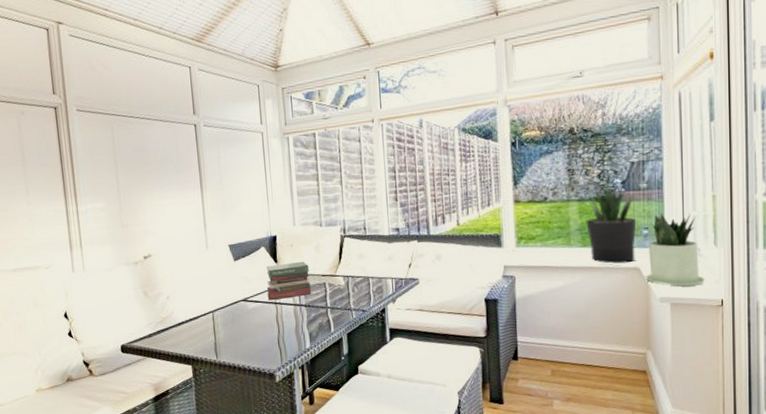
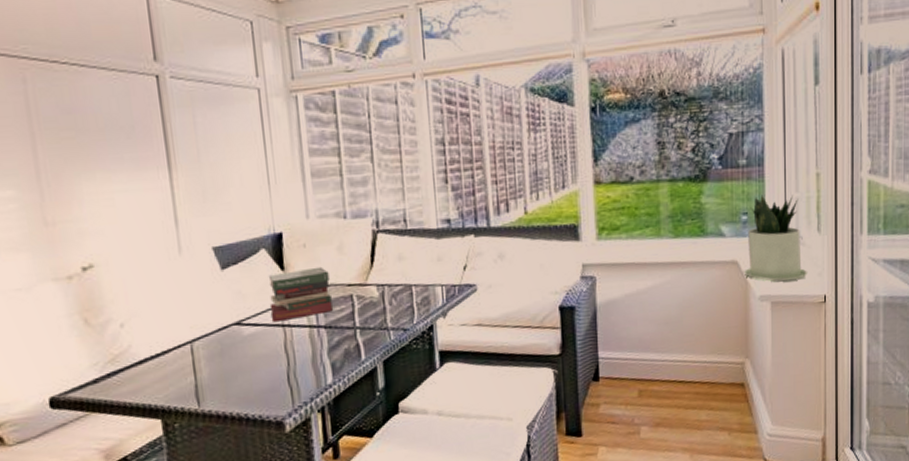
planter: present [586,184,637,265] -> none [678,160,735,259]

